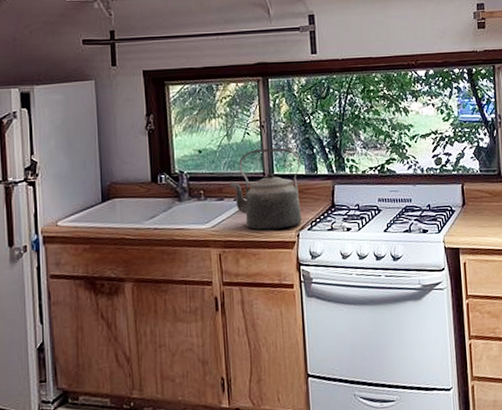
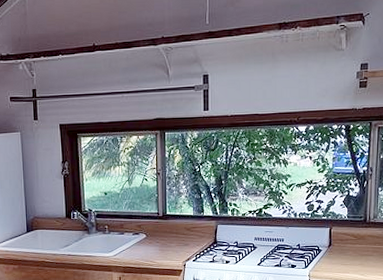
kettle: present [230,147,302,230] -> none [130,192,190,260]

